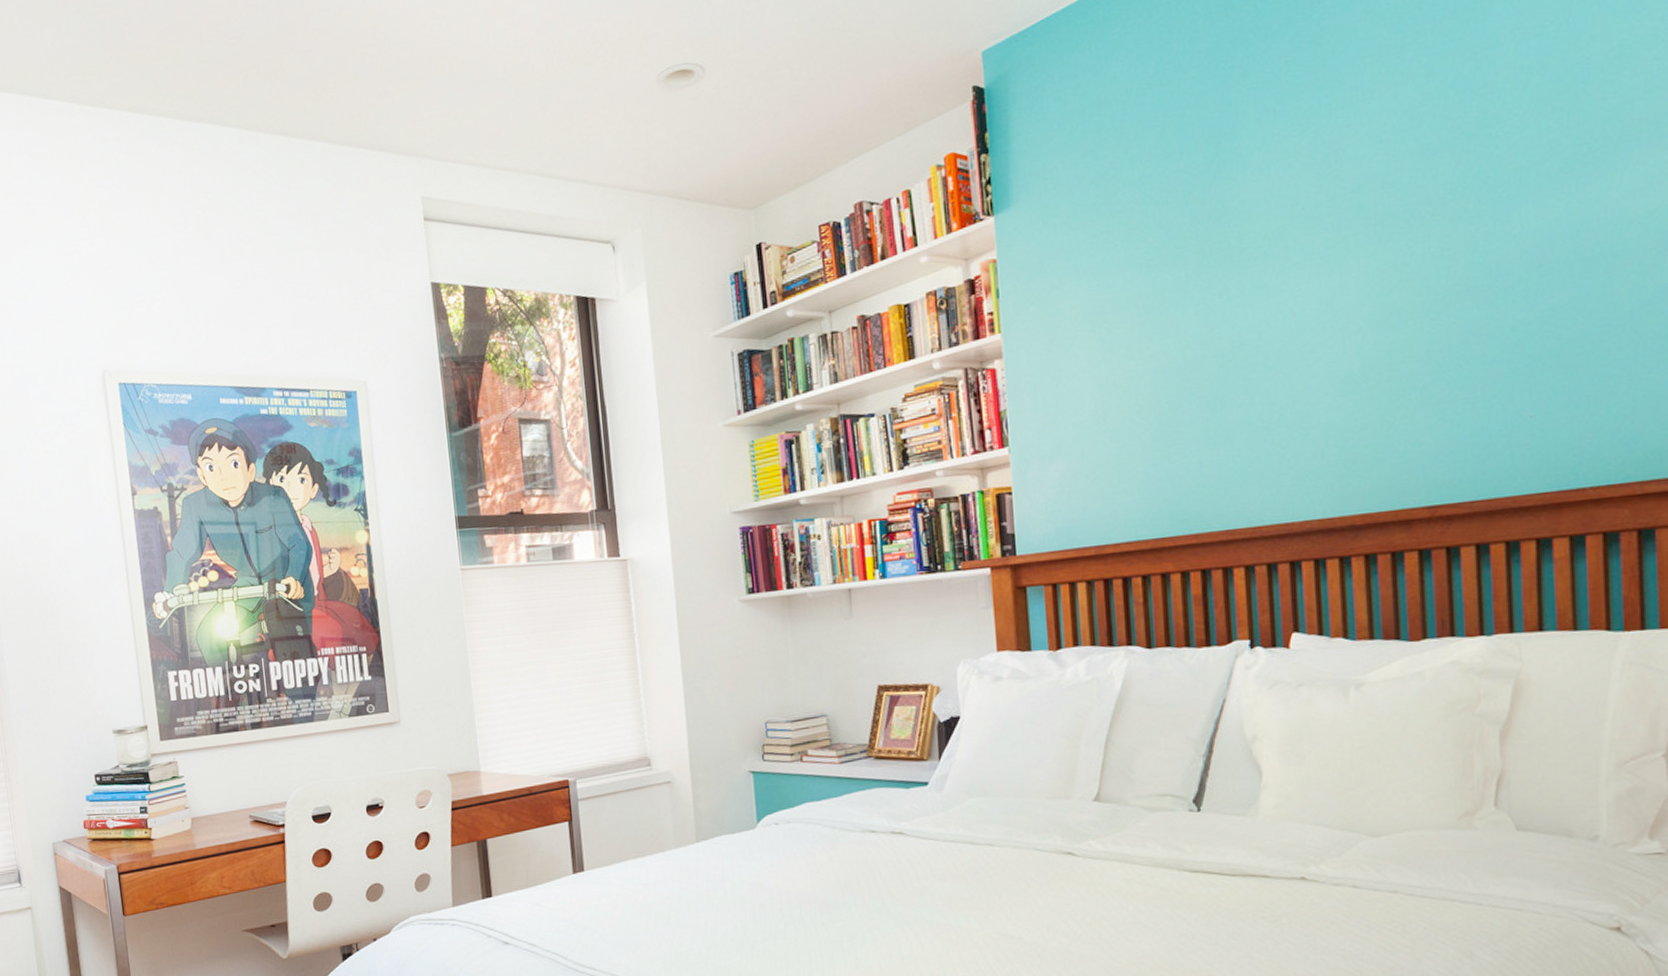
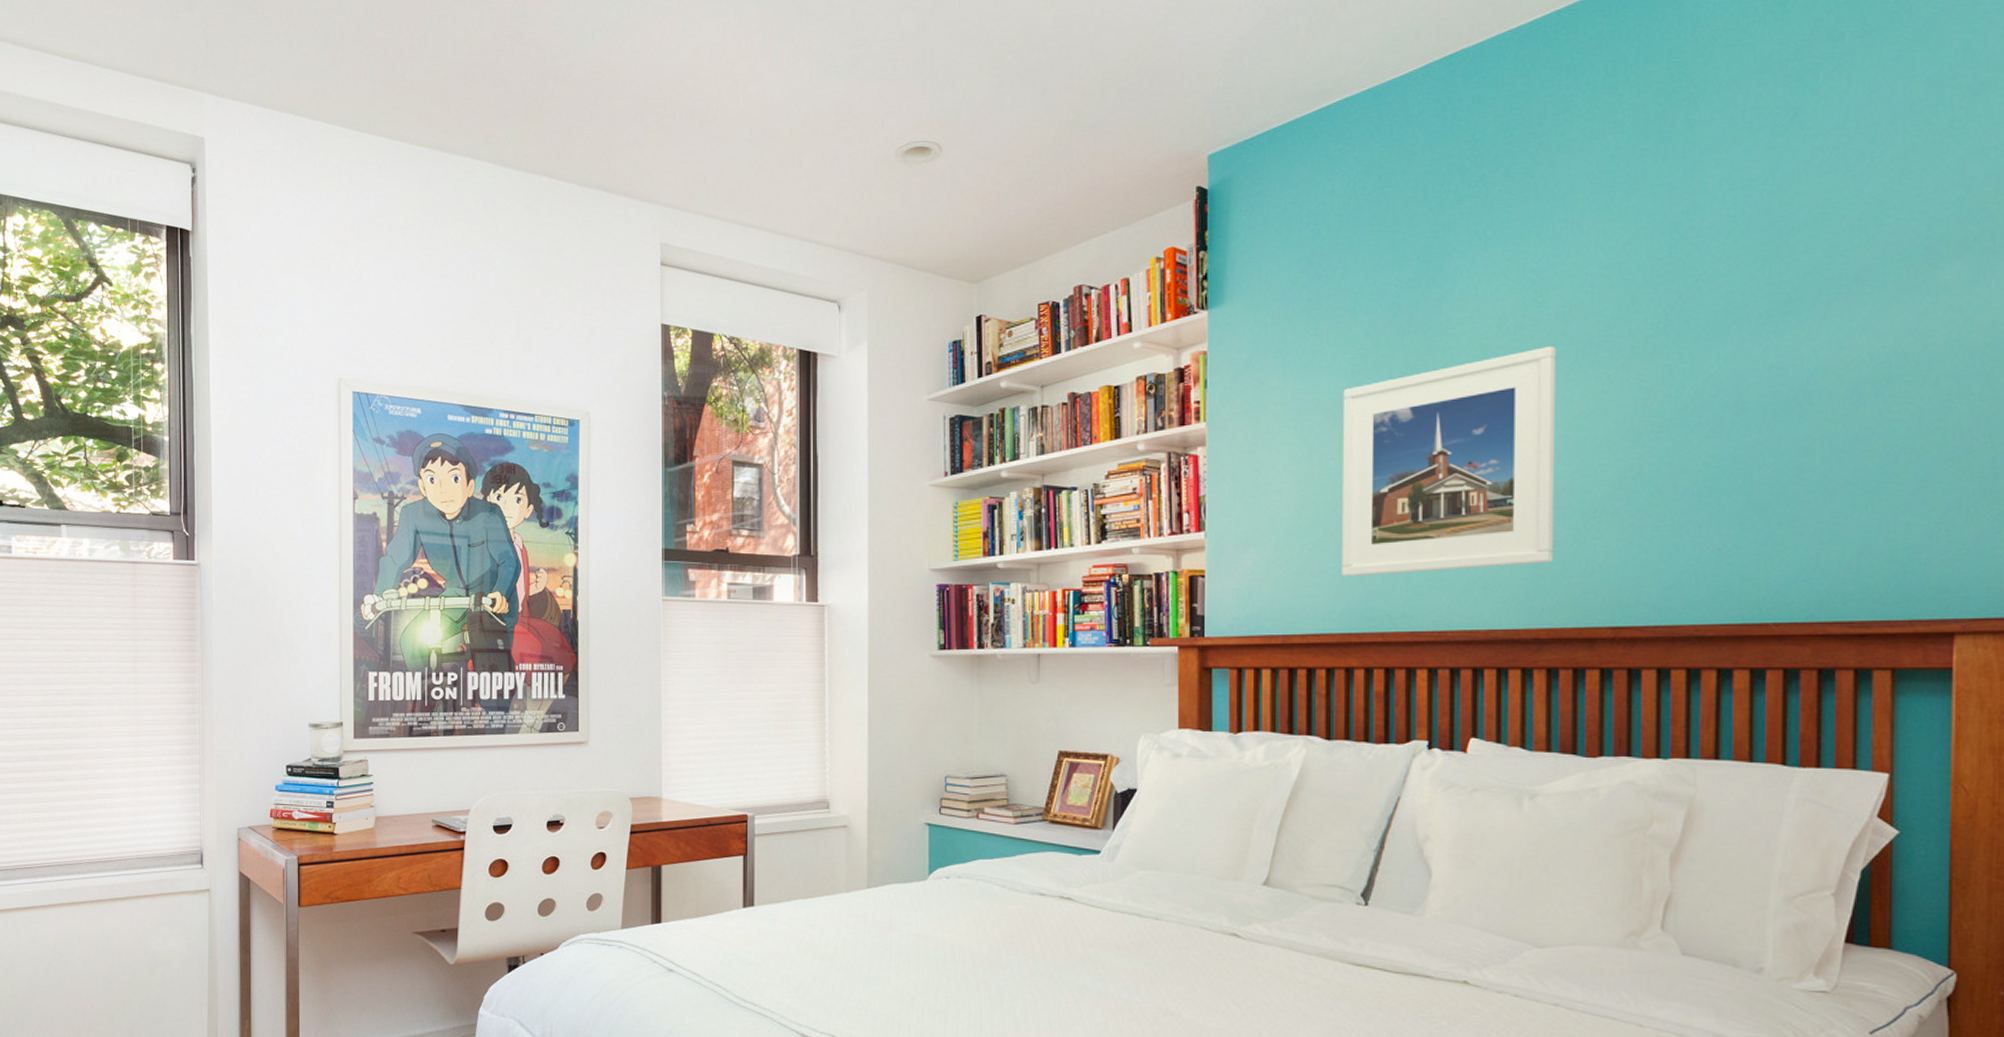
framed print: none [1139,221,1365,480] -> present [1341,346,1556,576]

